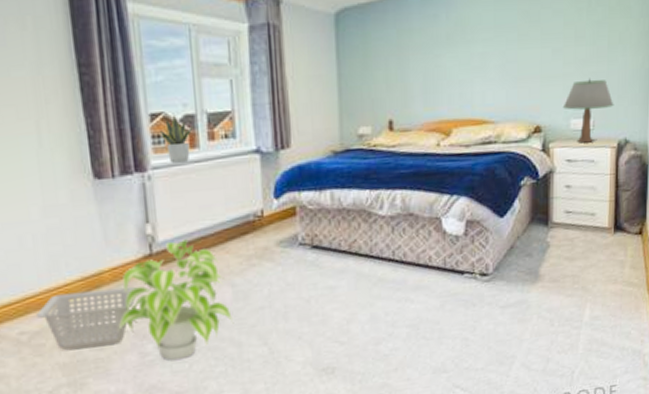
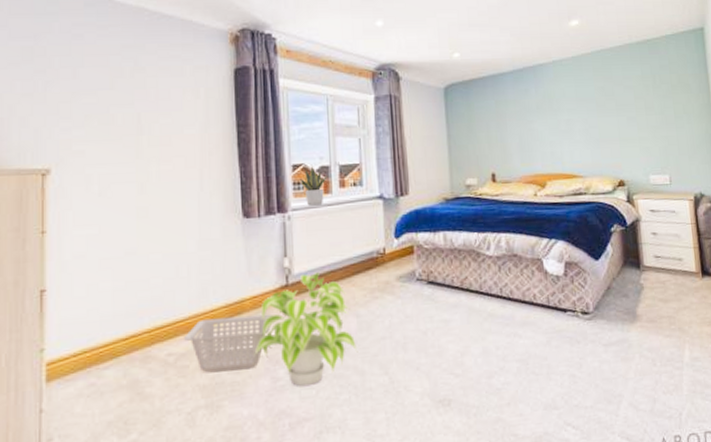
table lamp: present [562,78,614,143] -> none [641,141,687,196]

